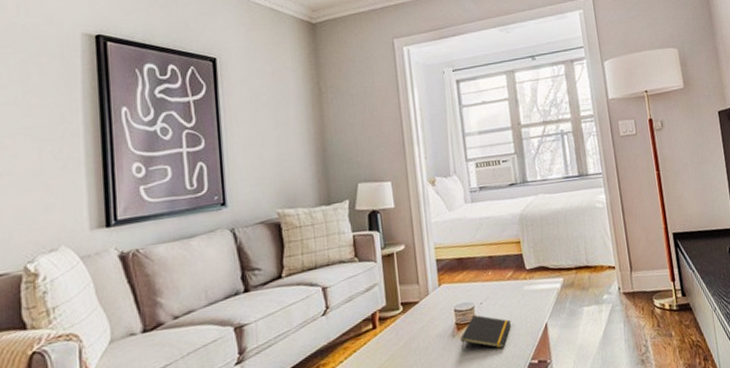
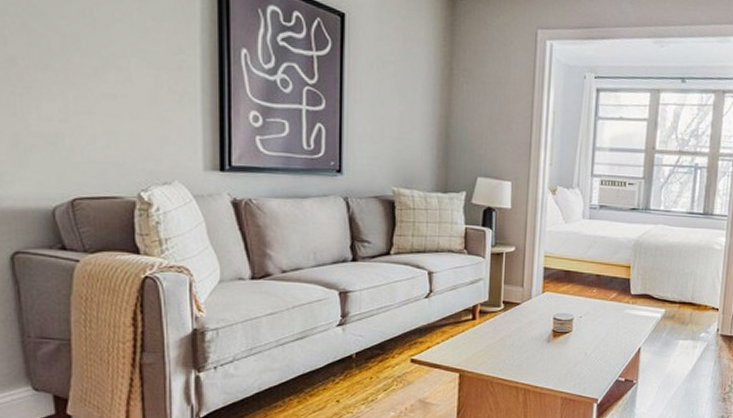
notepad: present [460,315,511,351] -> none [554,327,607,361]

